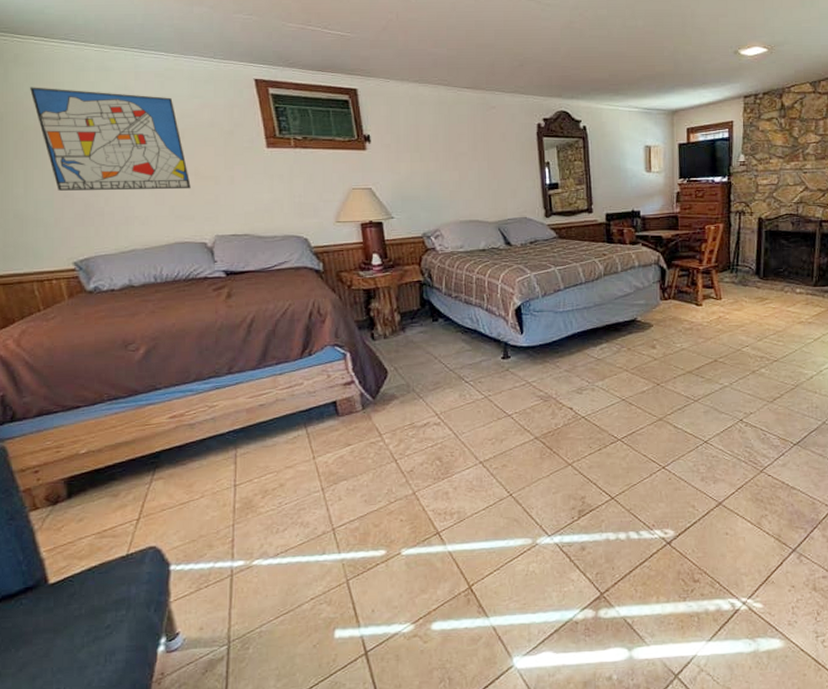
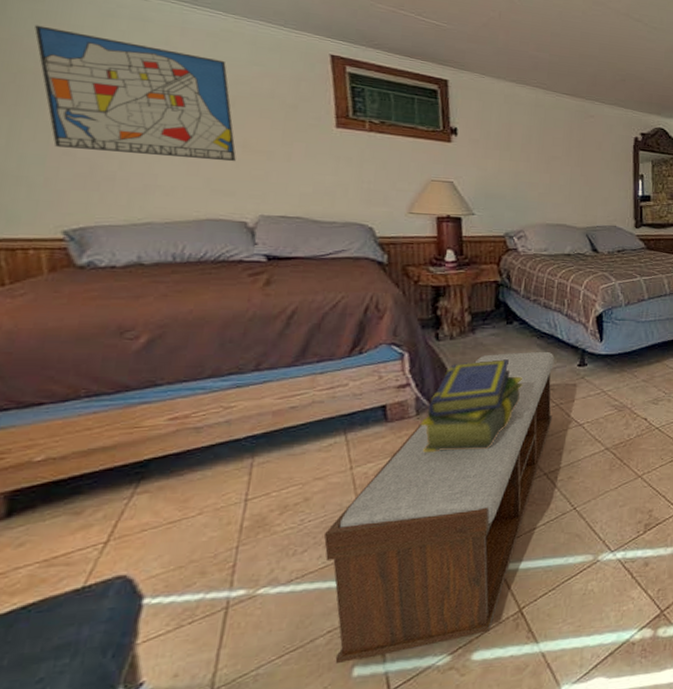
bench: none [298,345,483,627] -> present [323,351,554,665]
stack of books: none [366,355,453,444] -> present [420,359,523,453]

